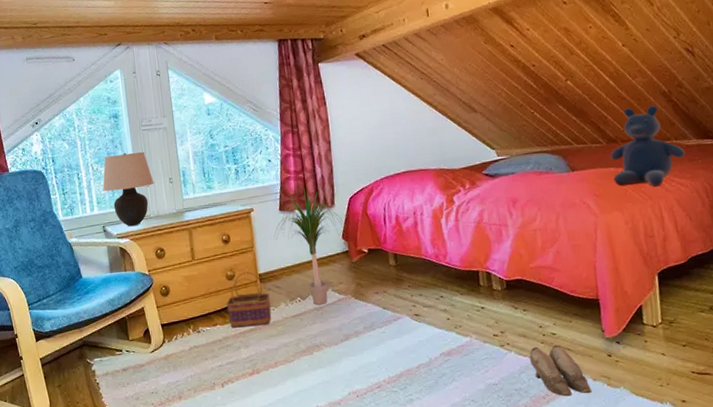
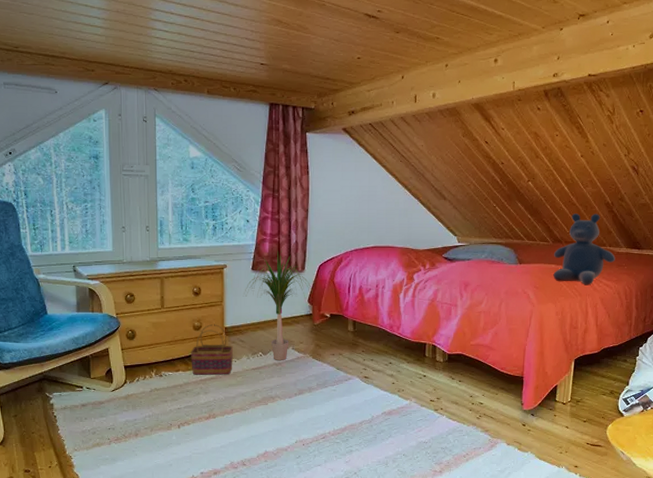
table lamp: present [102,152,154,227] -> none [75,196,130,269]
slippers: present [529,345,593,397] -> none [458,413,505,457]

